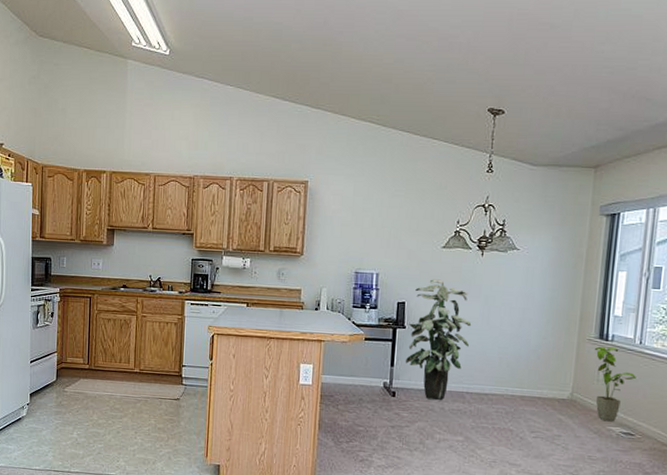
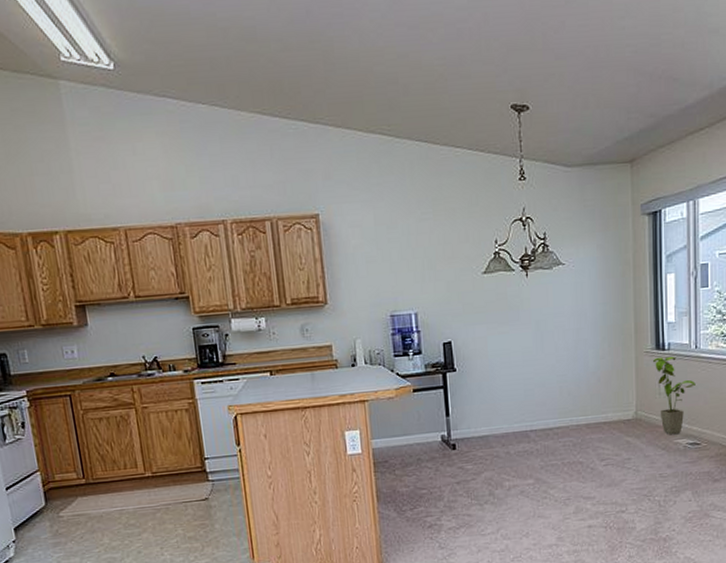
indoor plant: present [405,279,472,401] -> none [459,310,526,445]

